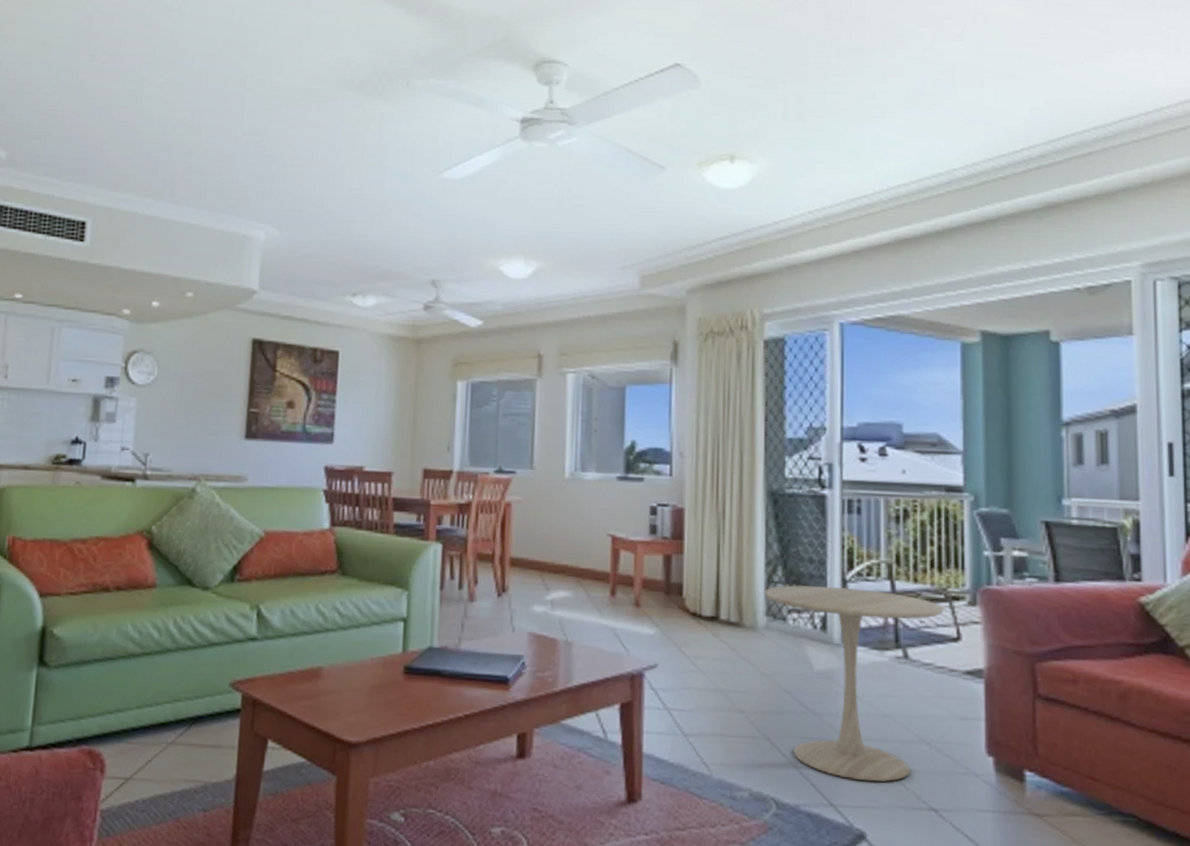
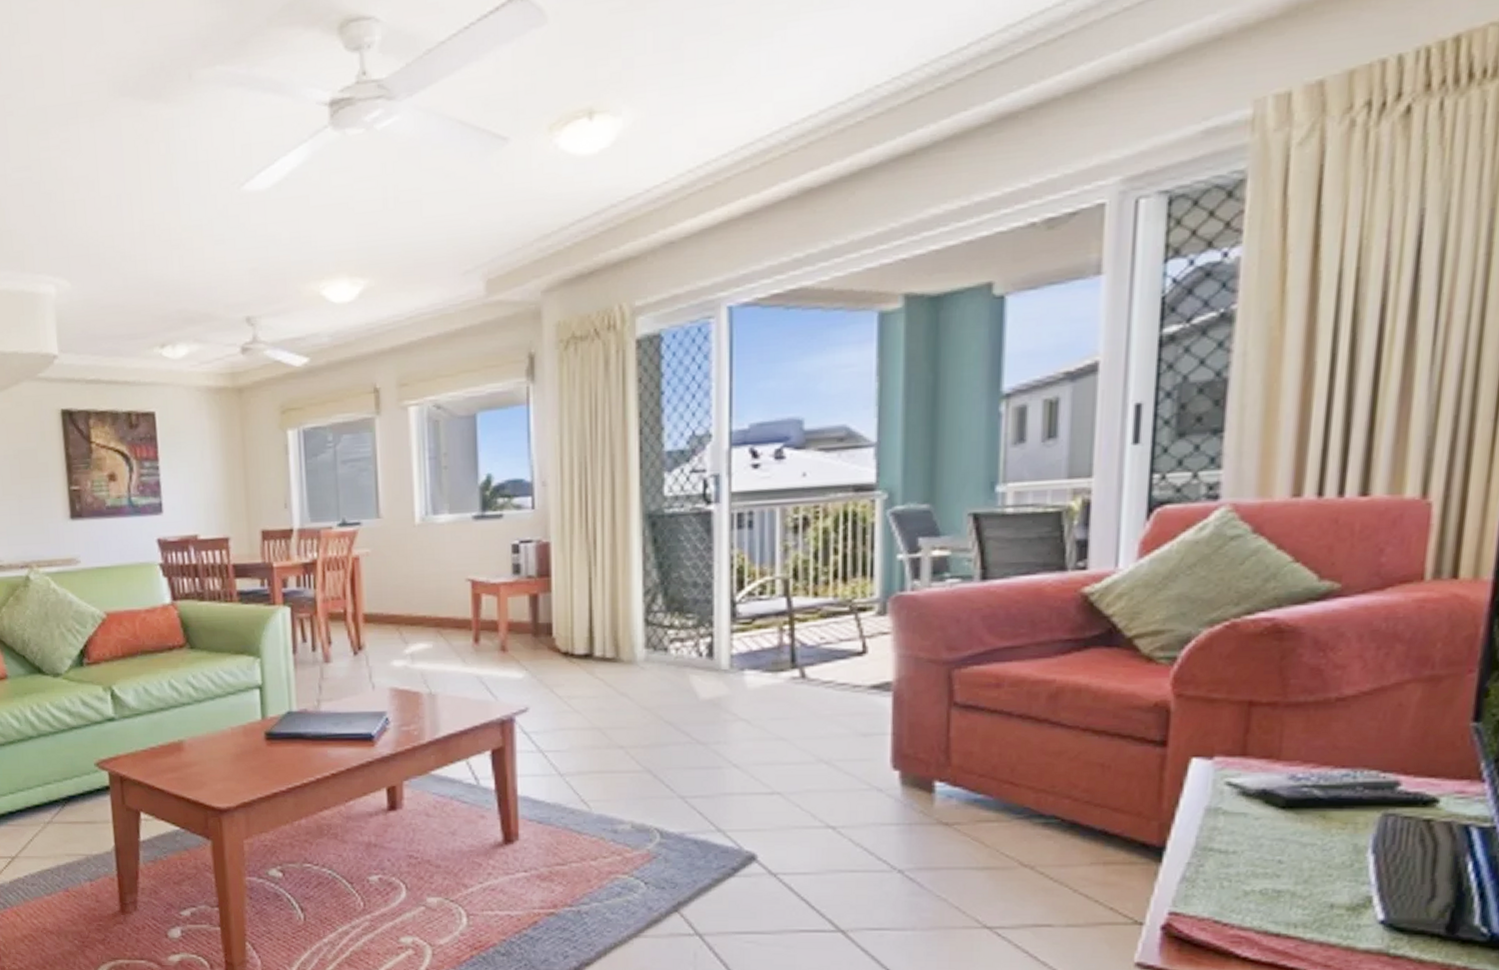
side table: present [764,584,944,782] -> none [643,609,848,805]

